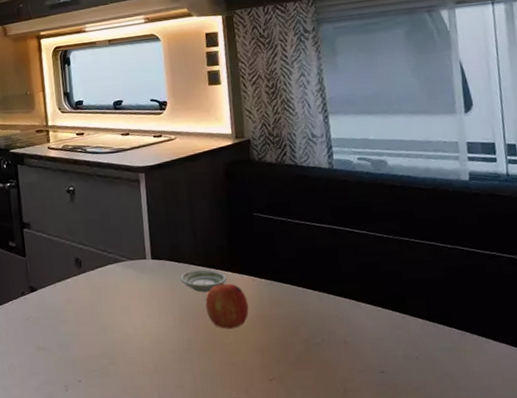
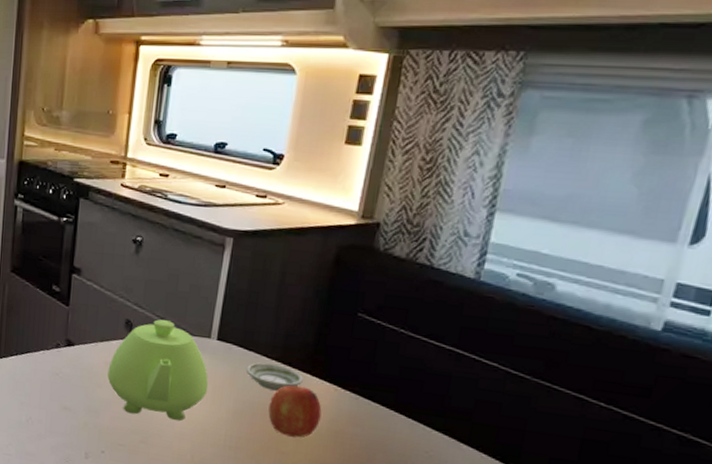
teapot: none [69,251,155,340] -> present [107,319,209,421]

